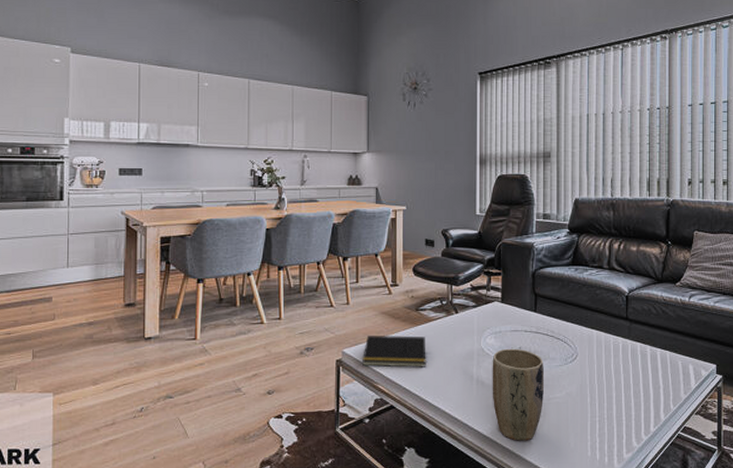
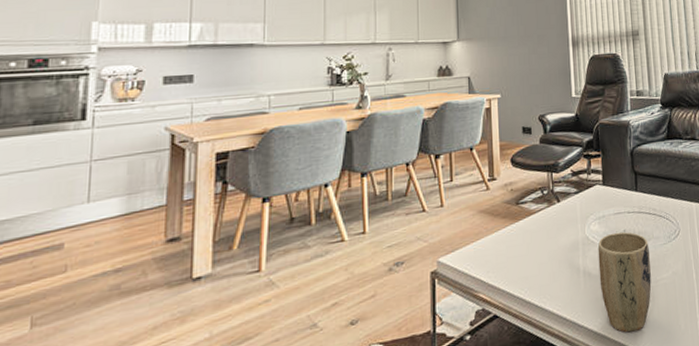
notepad: present [362,336,426,368] -> none [460,232,530,274]

